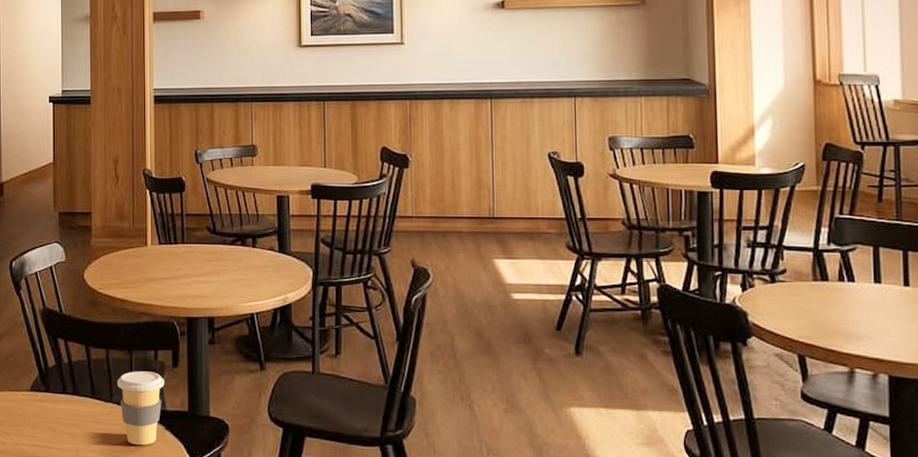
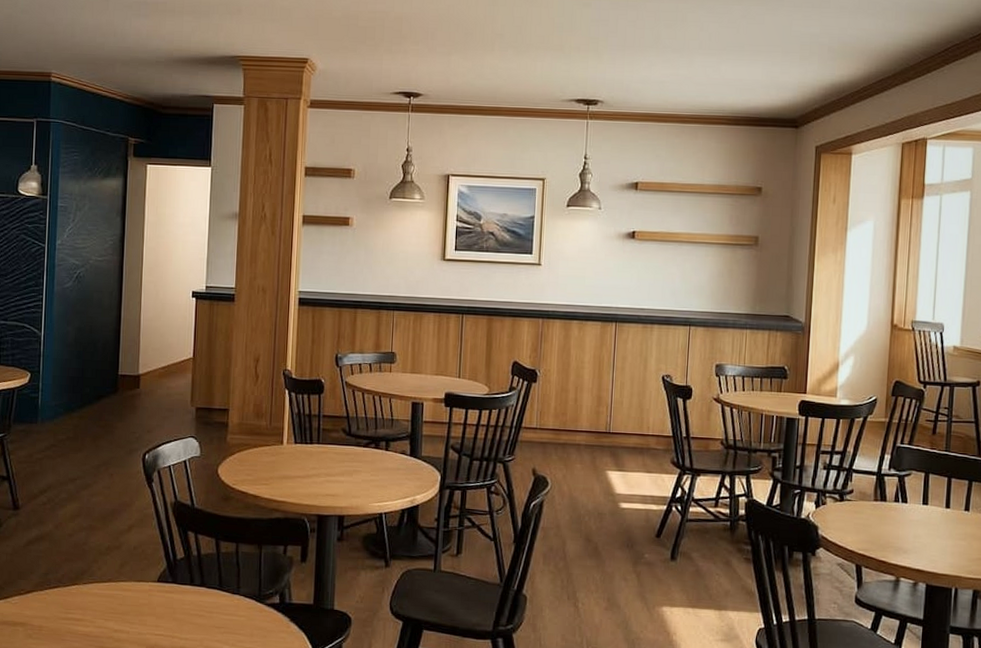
coffee cup: present [116,371,165,445] -> none [245,565,292,636]

